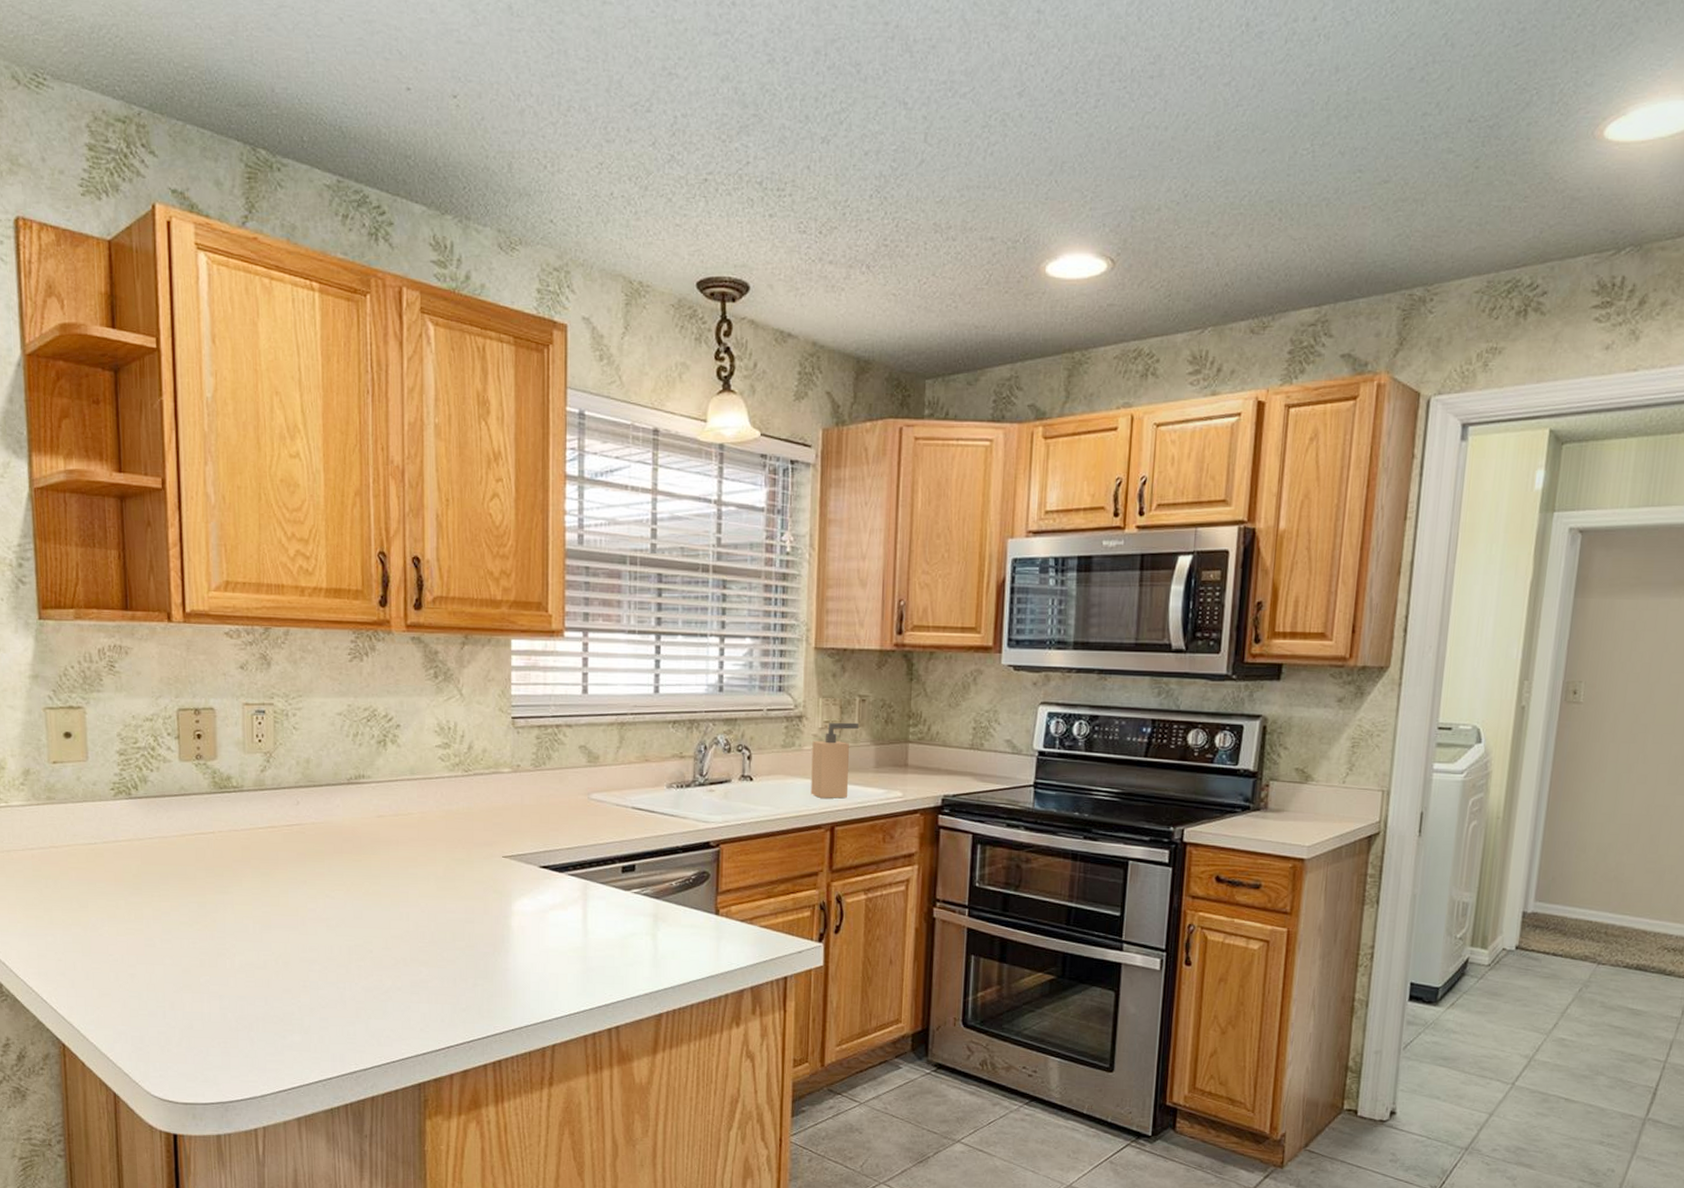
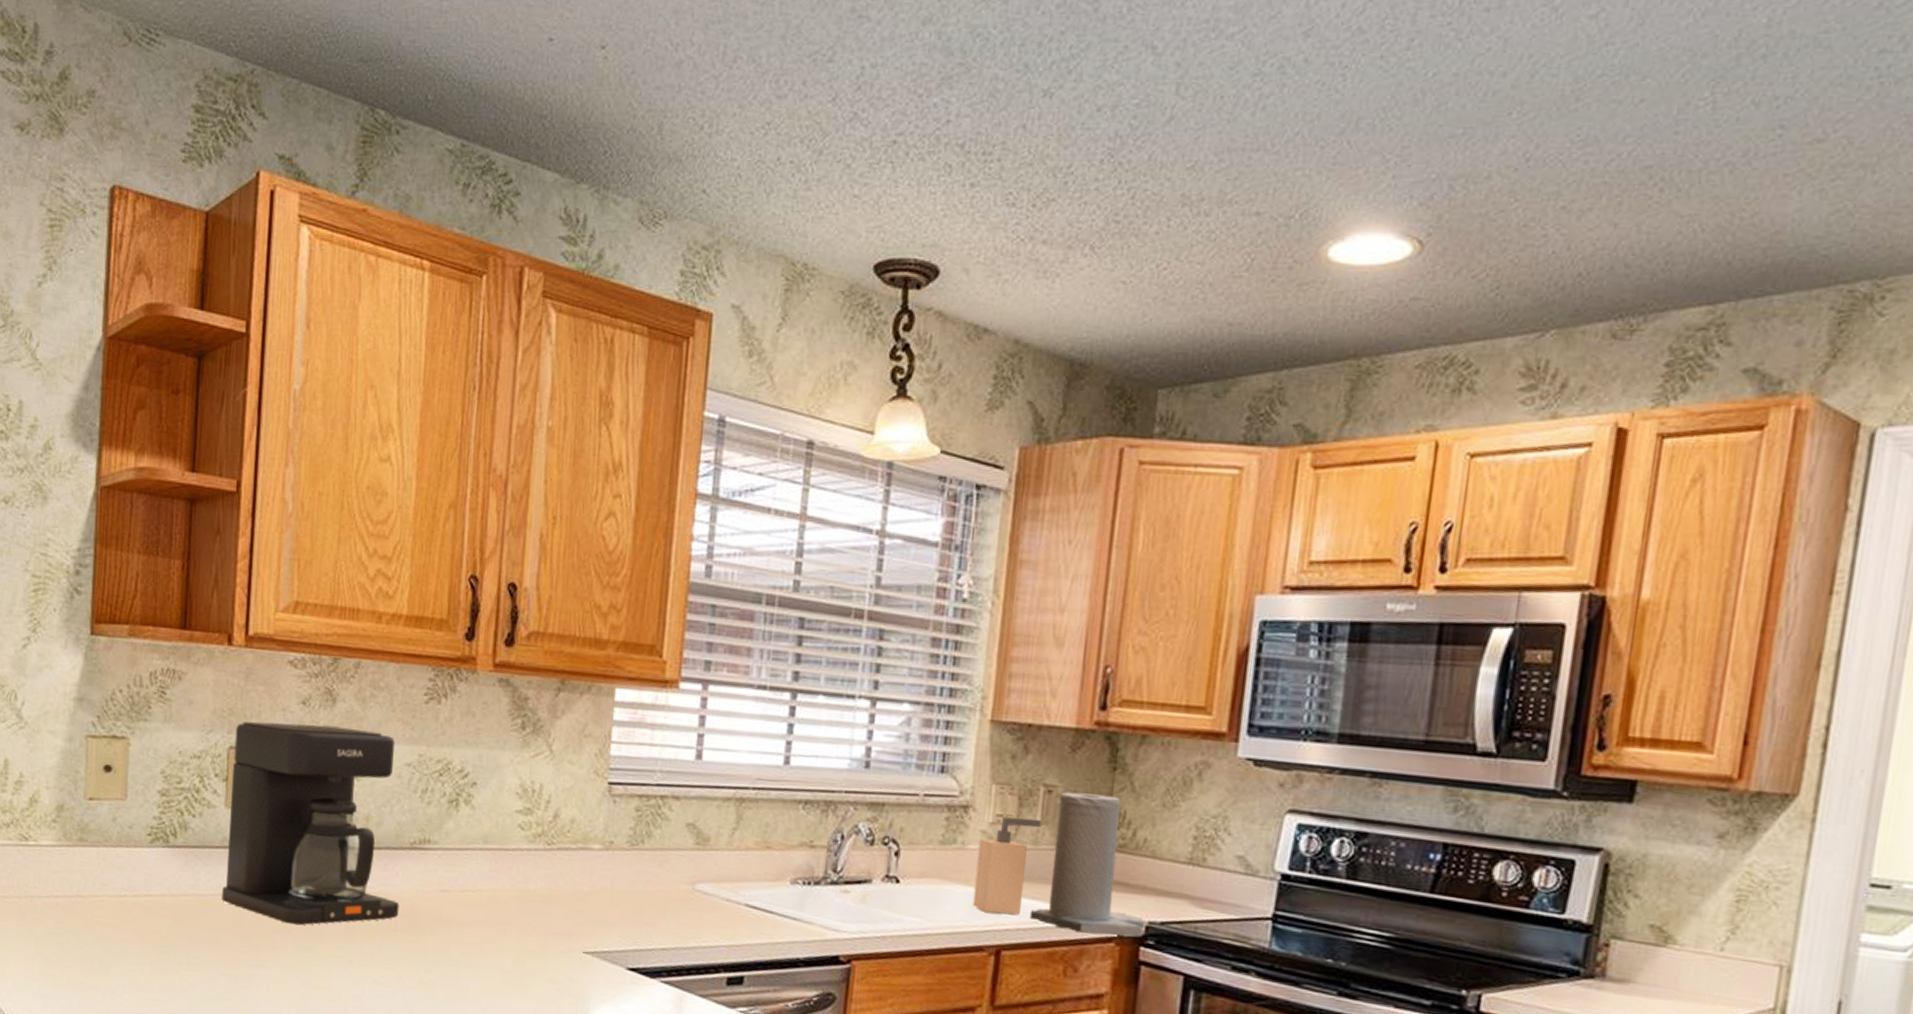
coffee maker: none [182,685,343,855] -> present [222,721,399,926]
paper towel: none [854,700,941,809] -> present [1029,791,1145,938]

